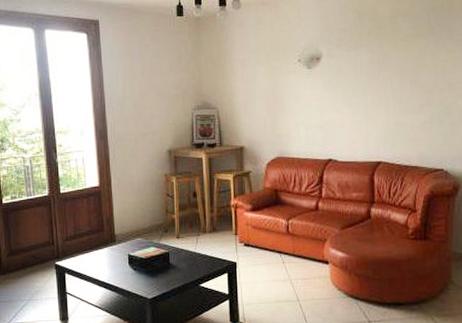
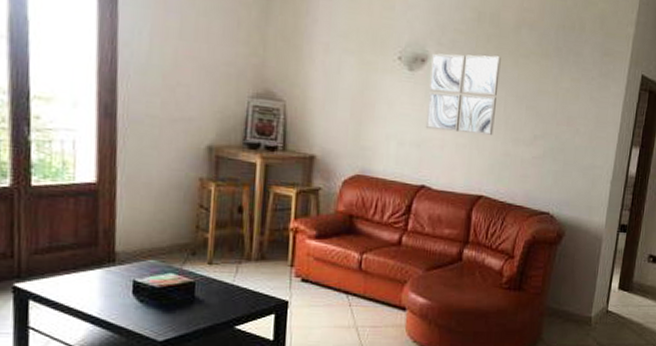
wall art: none [325,44,384,113] -> present [425,53,501,135]

